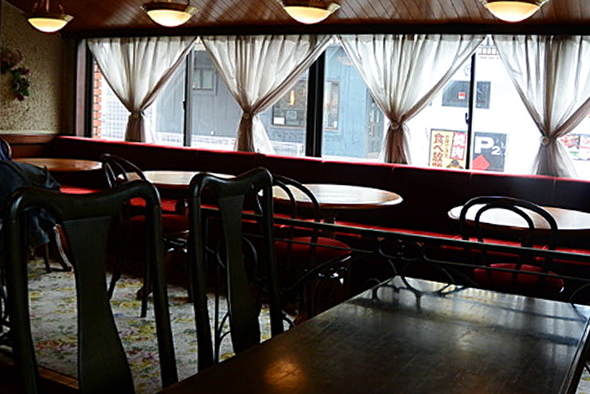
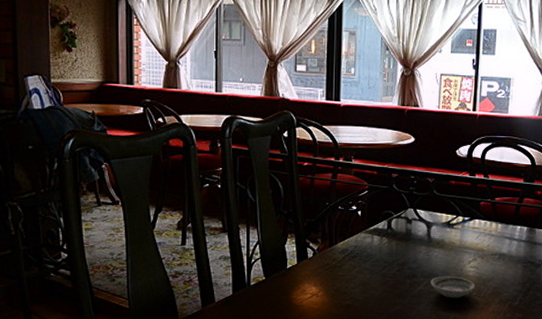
saucer: none [420,351,470,376] -> present [430,276,476,299]

